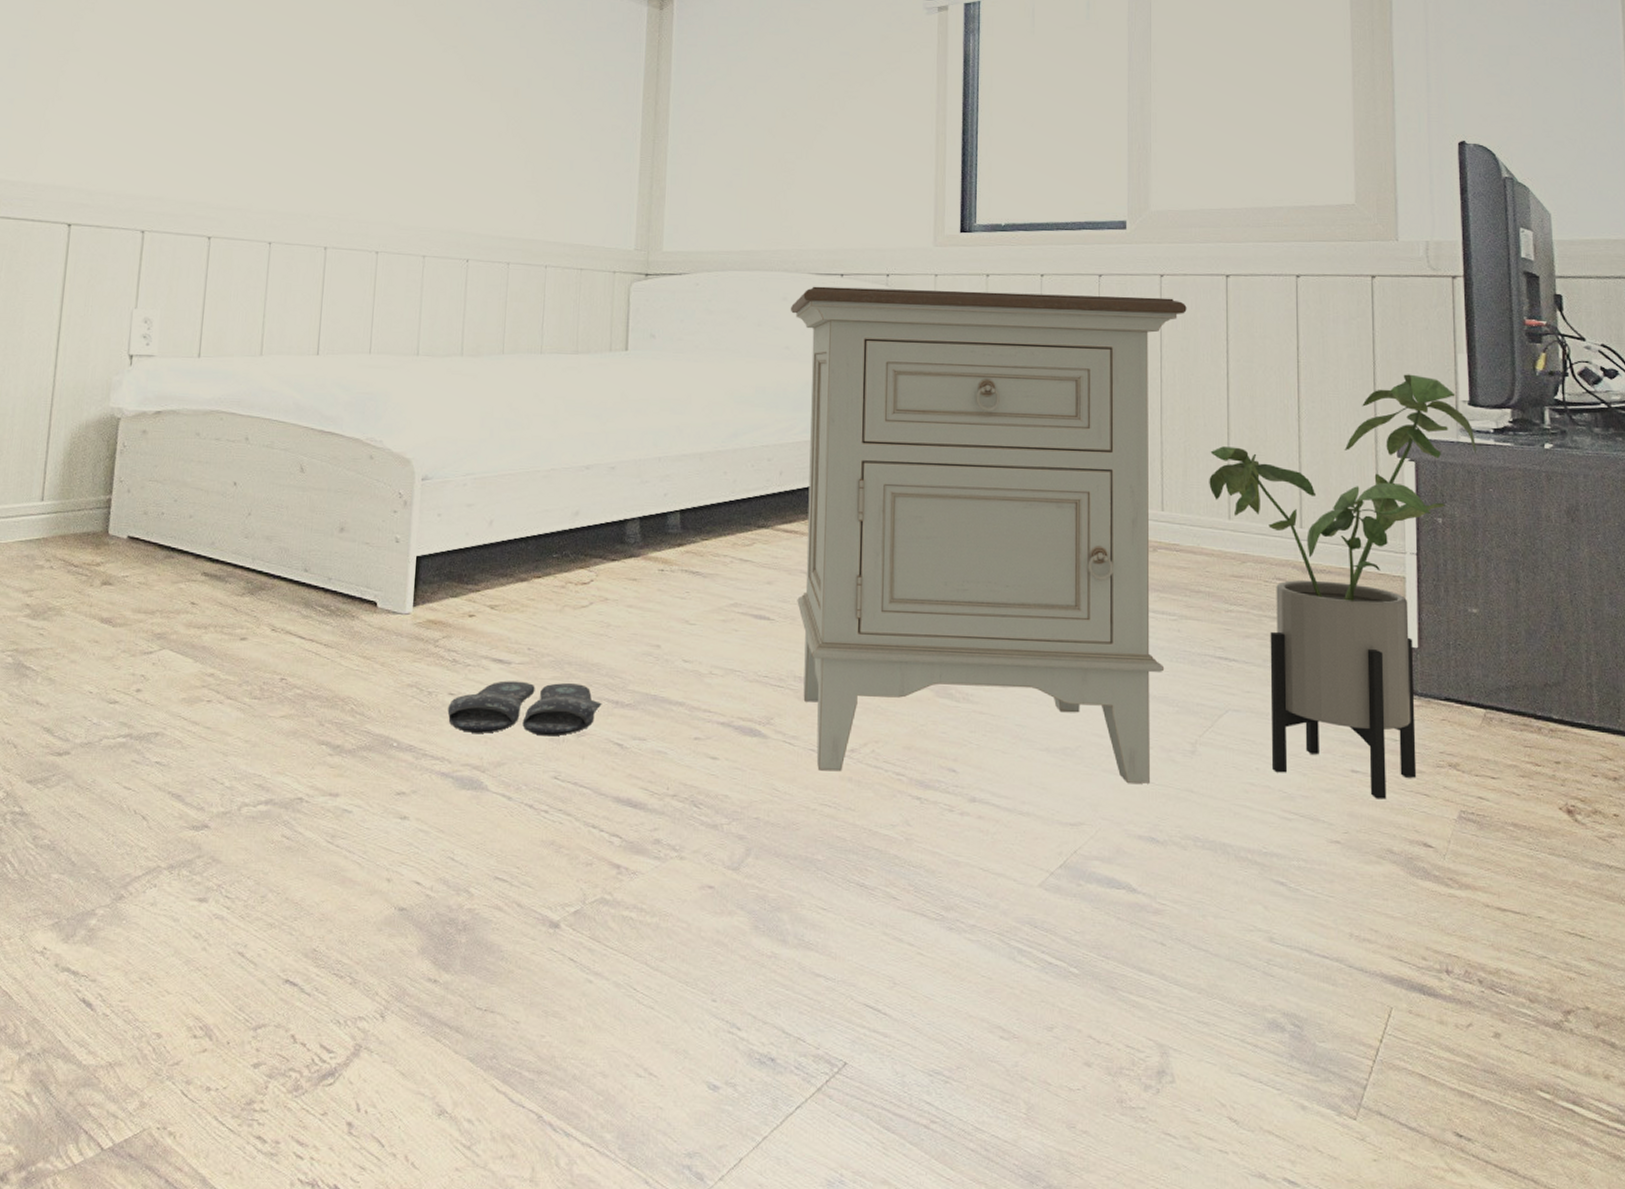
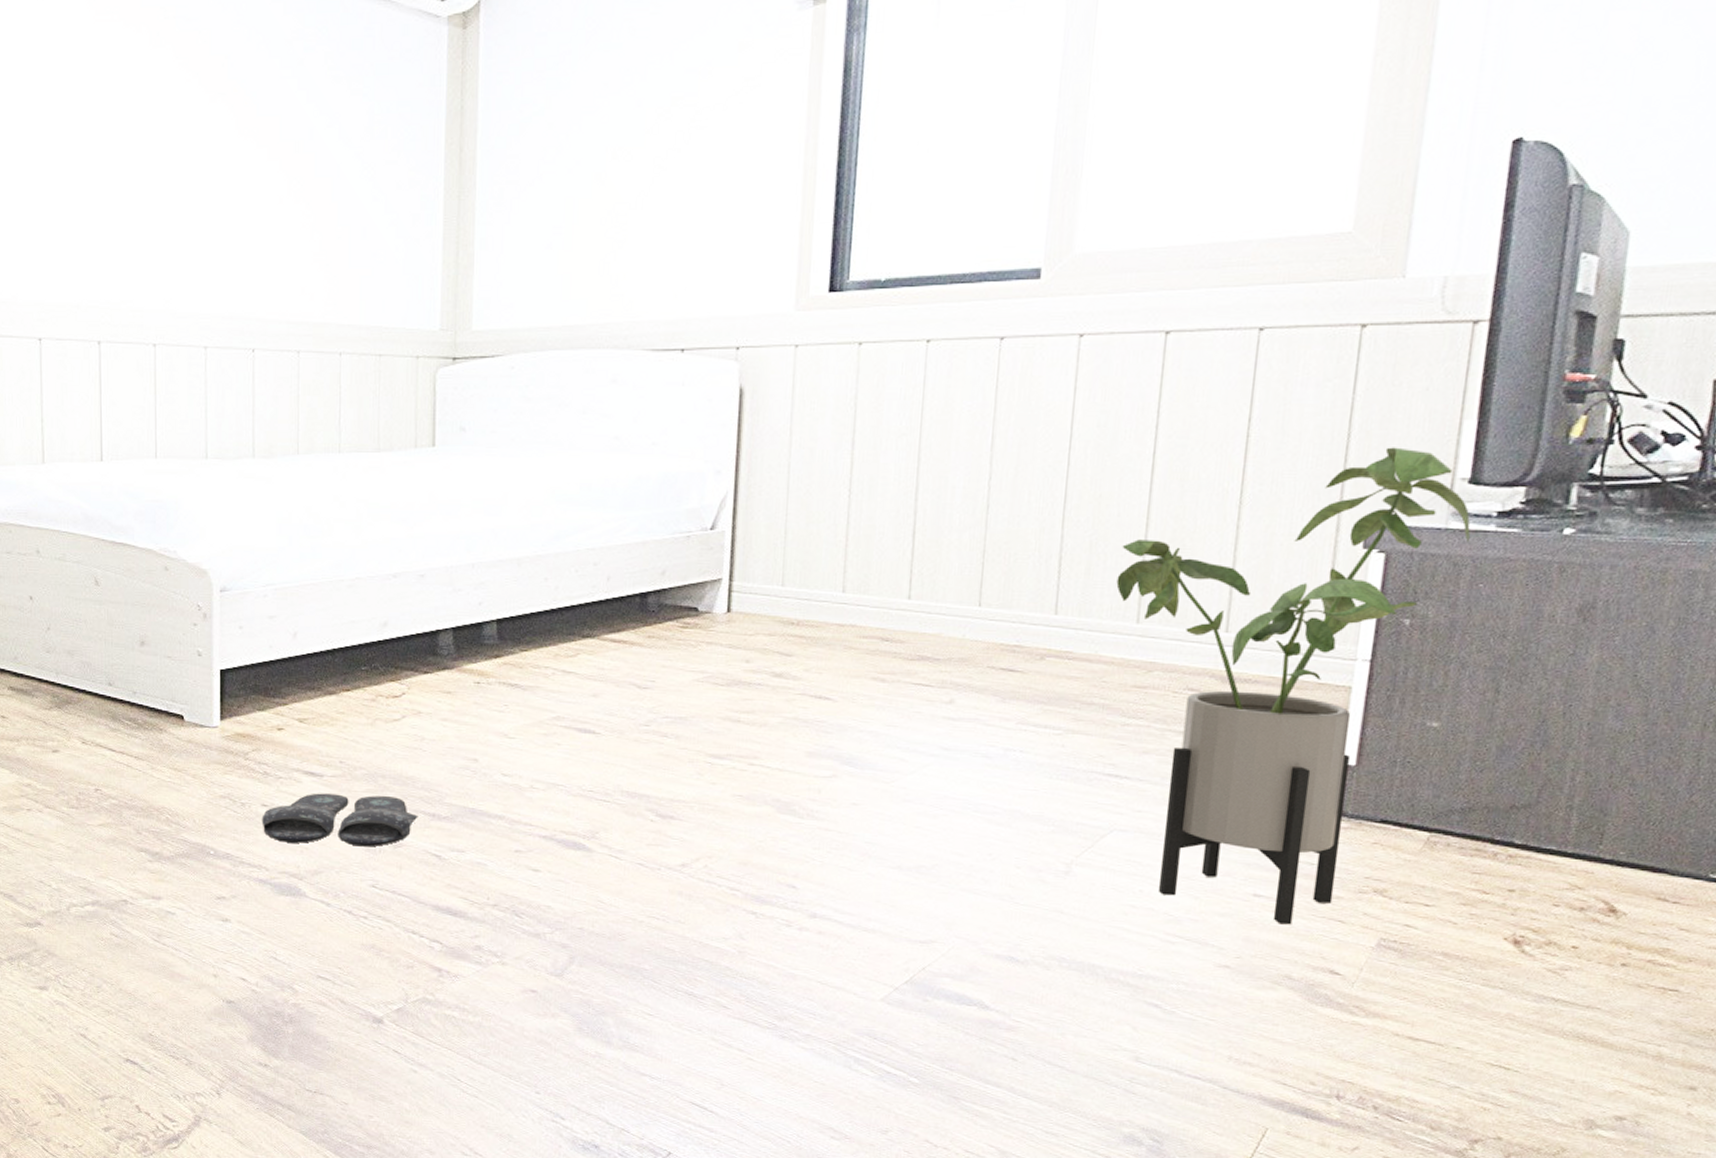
nightstand: present [790,286,1187,784] -> none [620,363,1110,904]

